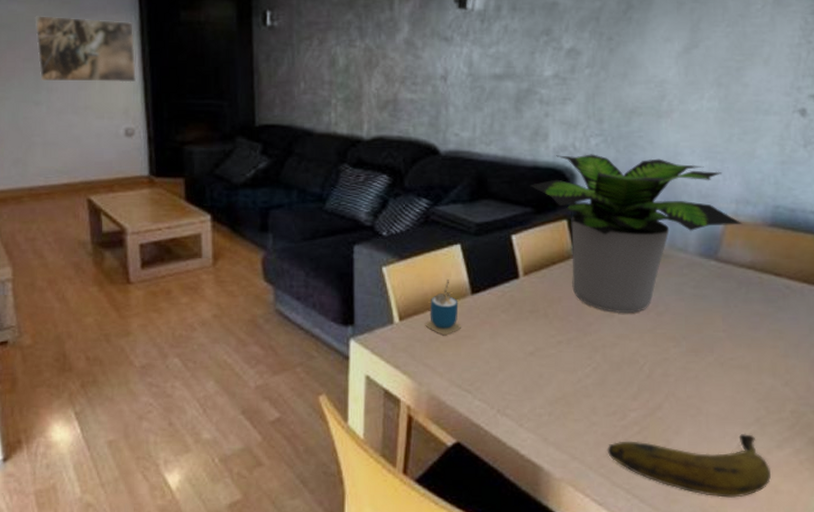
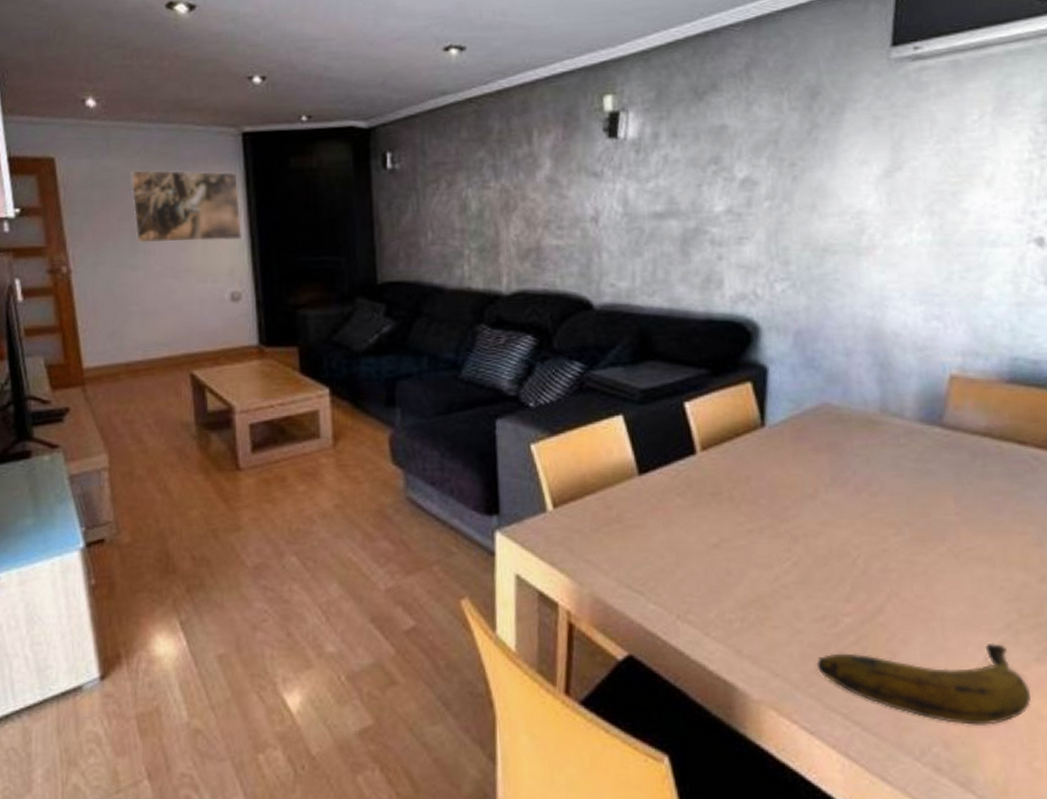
cup: present [425,280,461,336] -> none [584,458,628,525]
potted plant: present [530,154,743,314] -> none [704,302,972,495]

